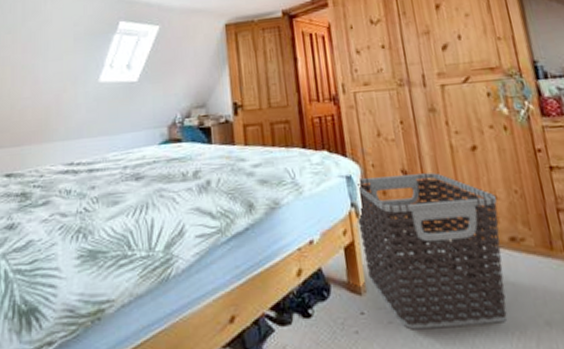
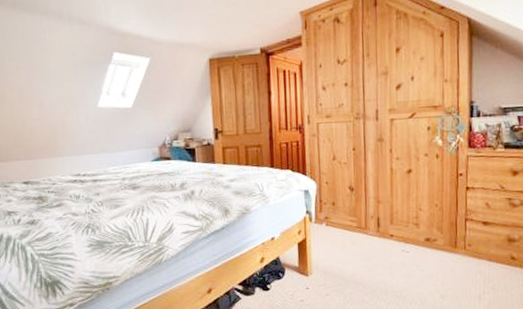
clothes hamper: present [357,173,508,330] -> none [310,189,421,300]

